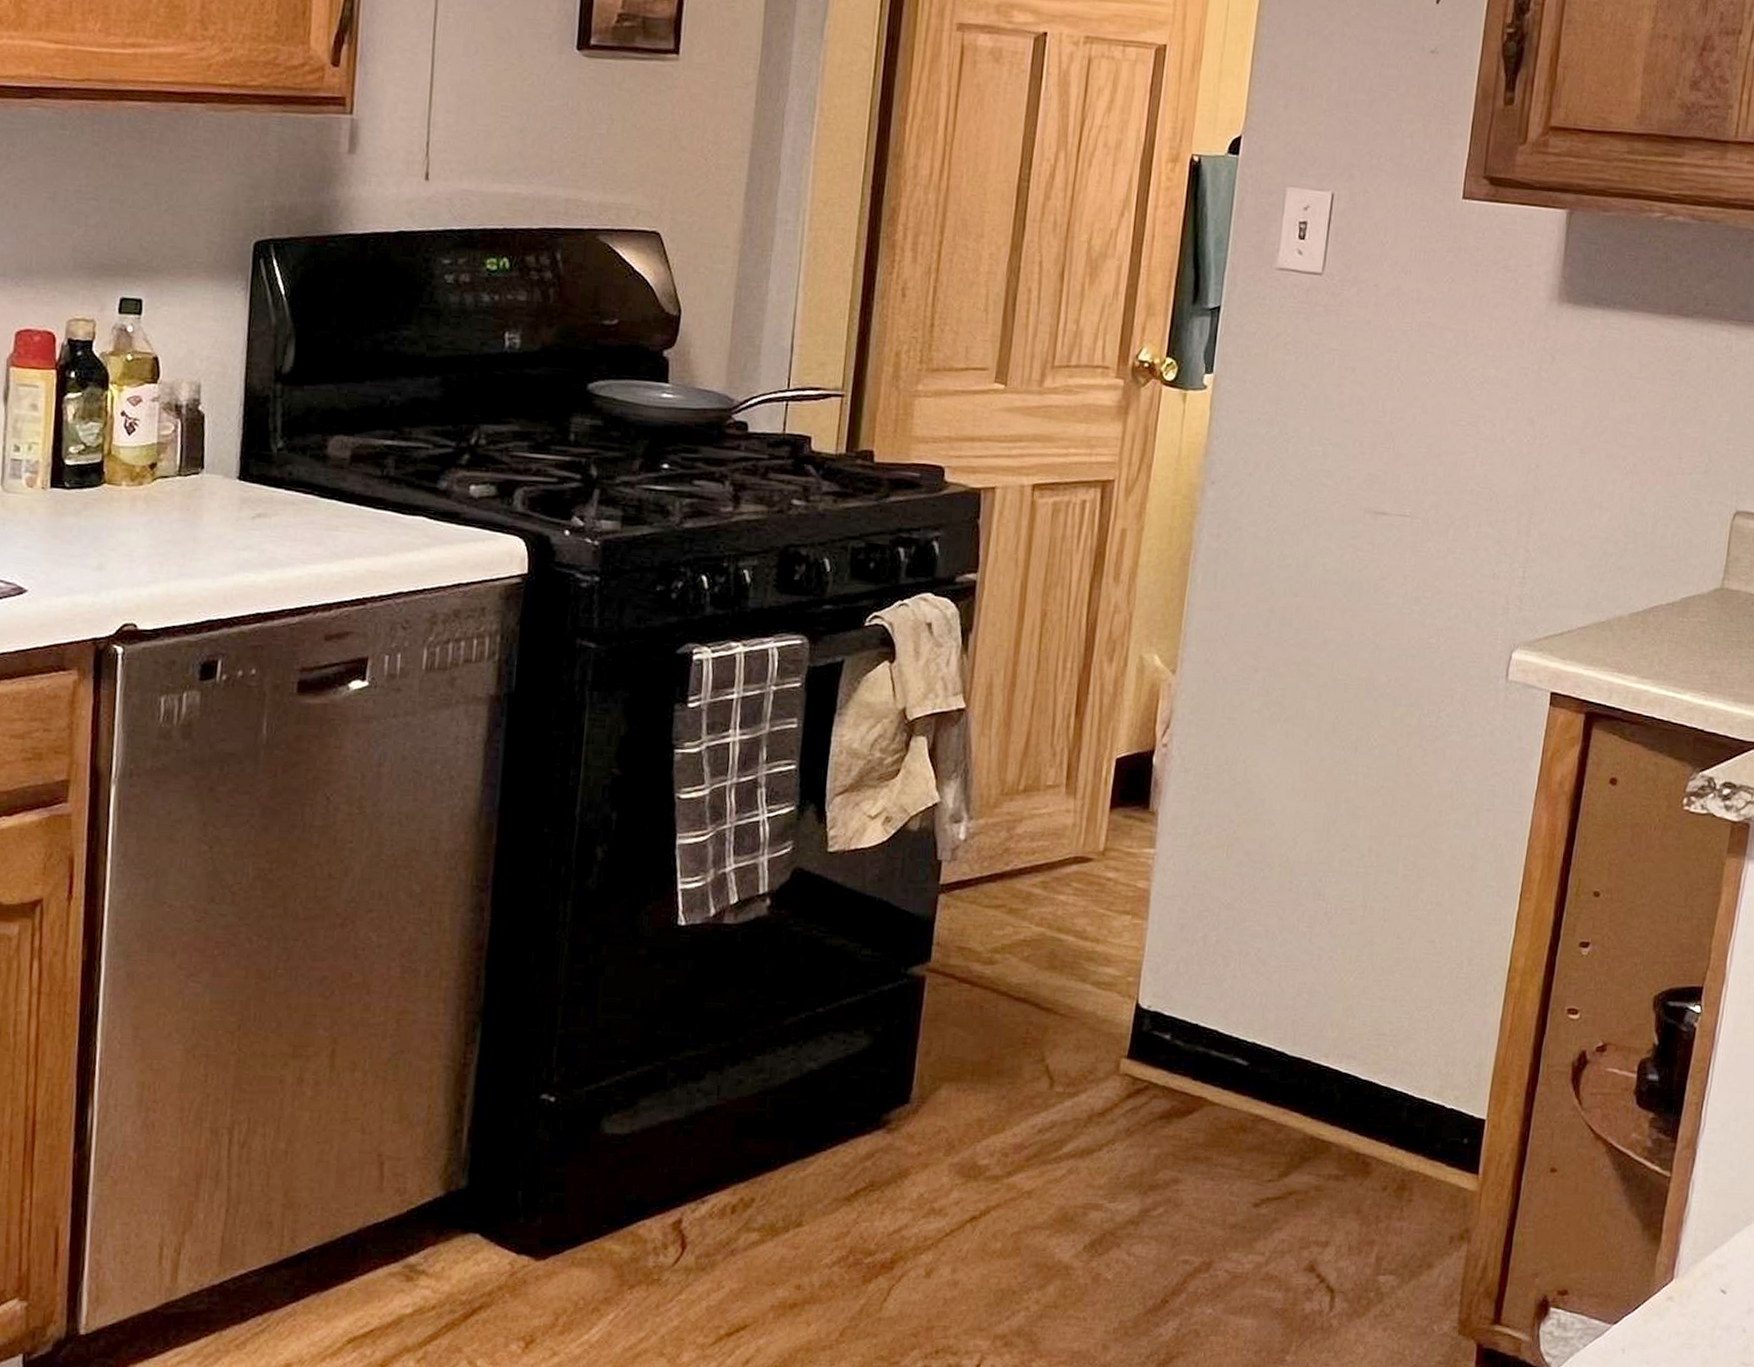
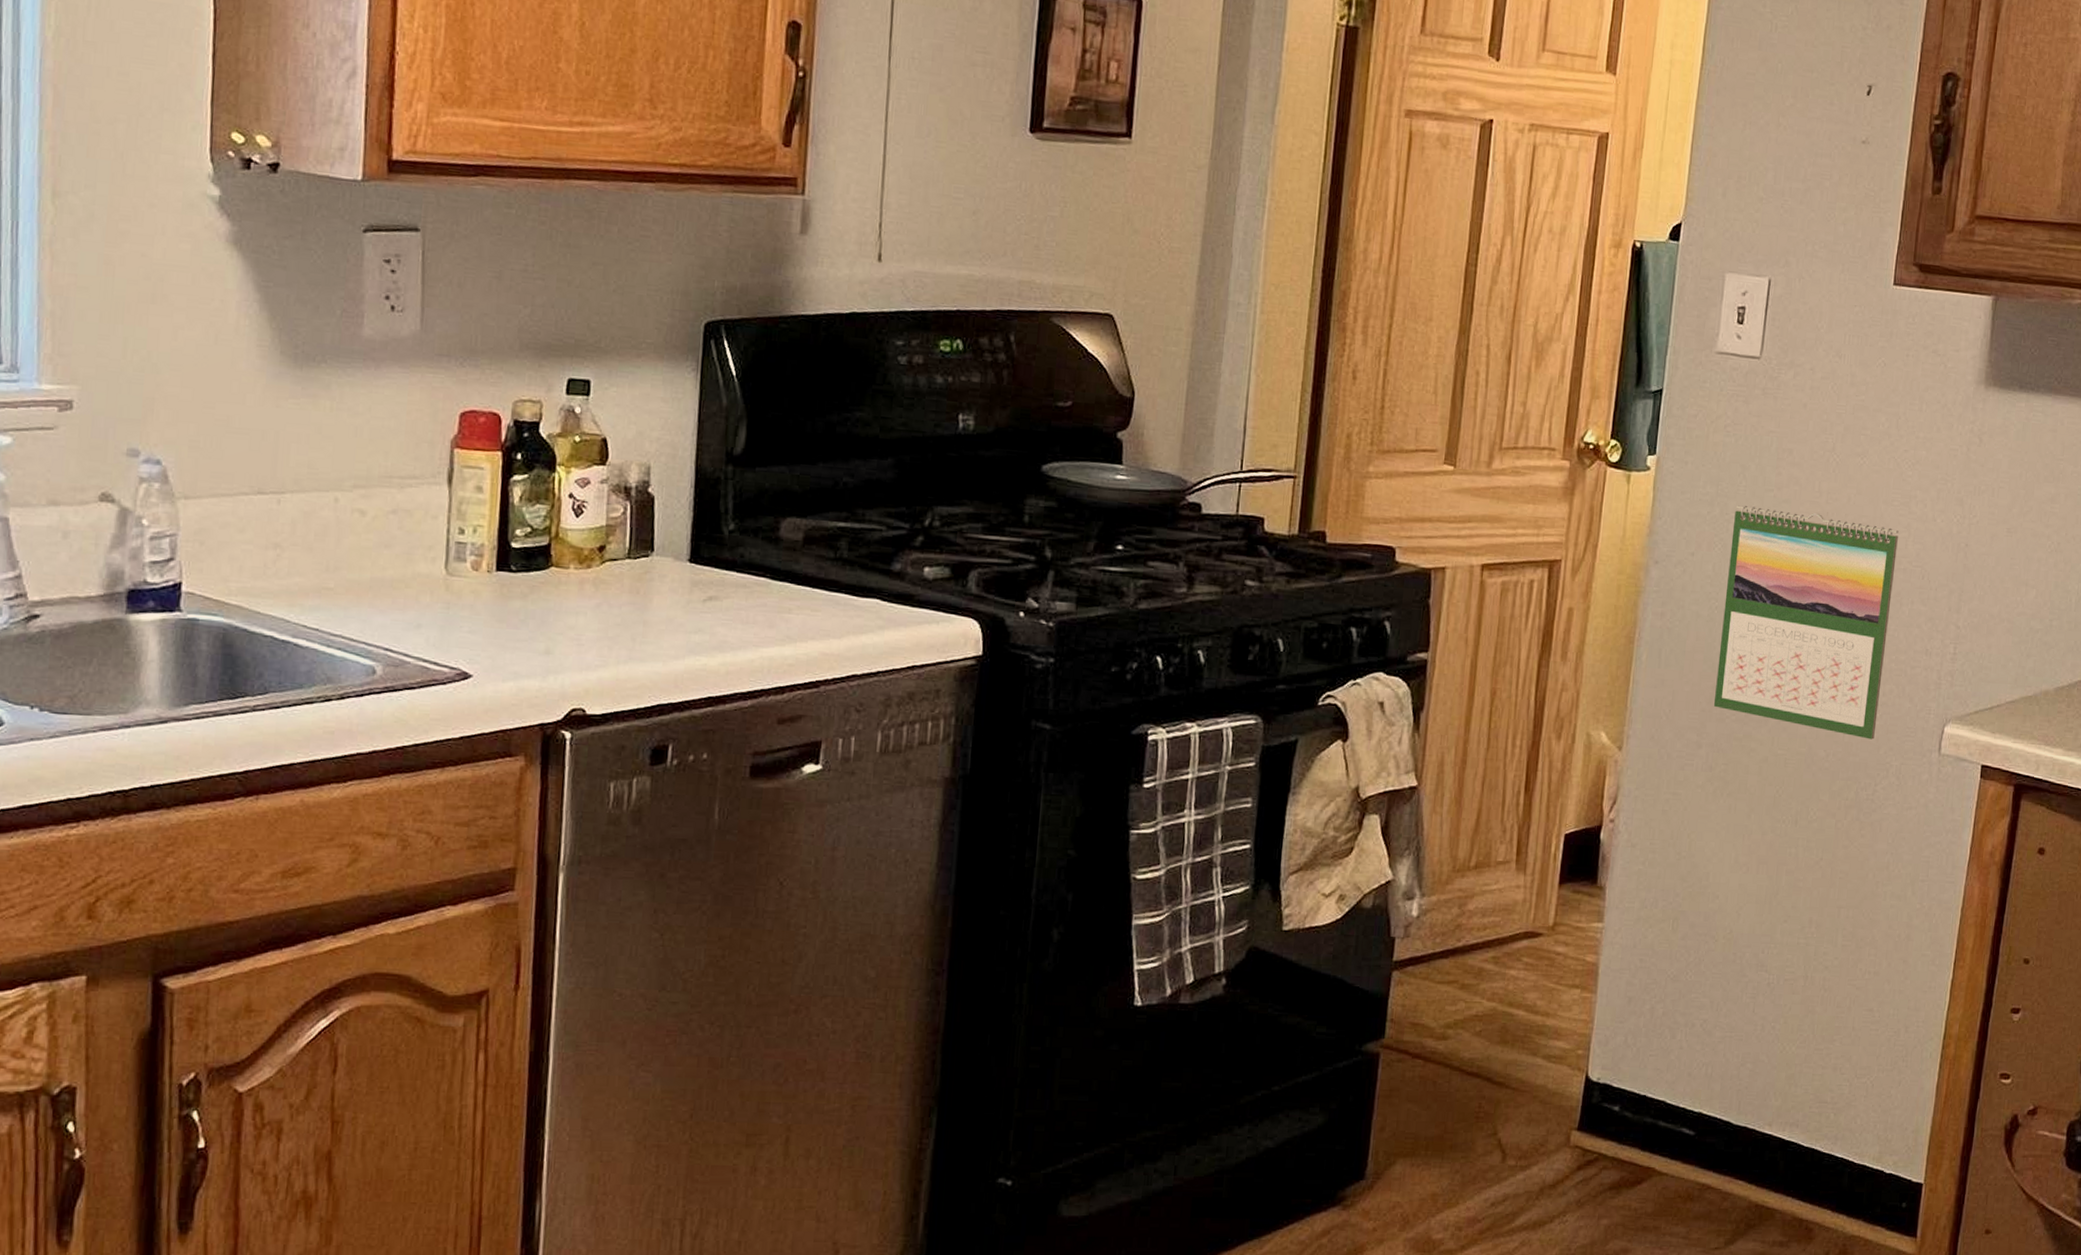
calendar: none [1270,424,1466,665] -> present [1713,505,1899,740]

